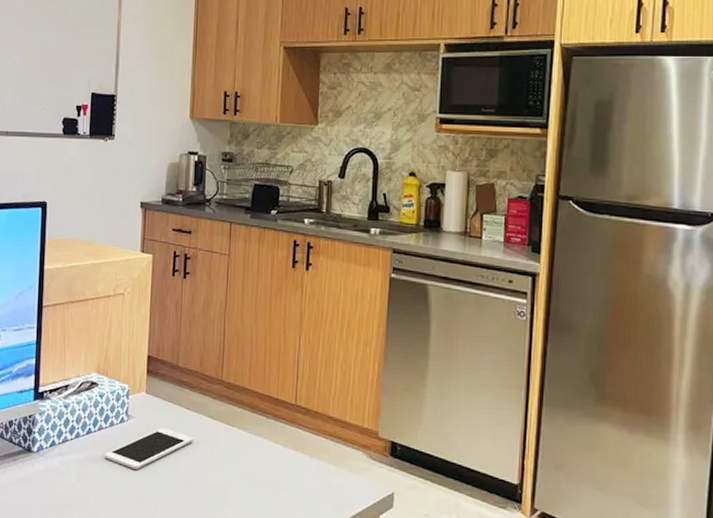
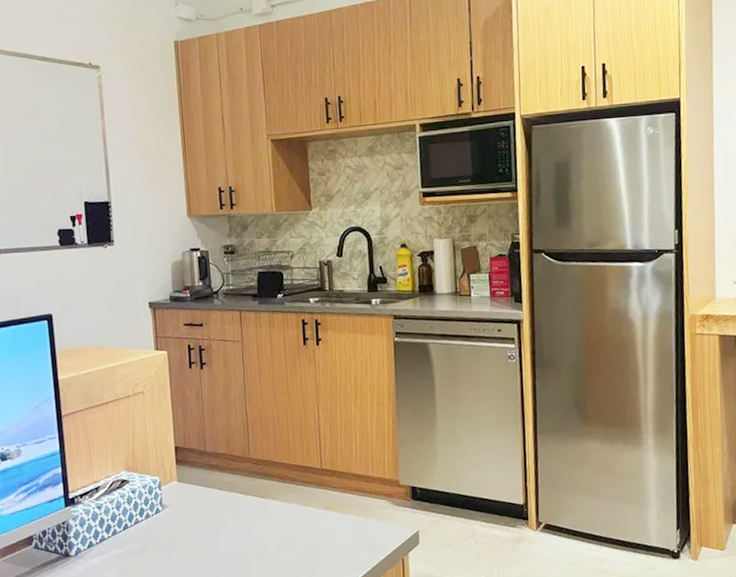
cell phone: present [104,427,193,469] -> none [144,511,229,554]

